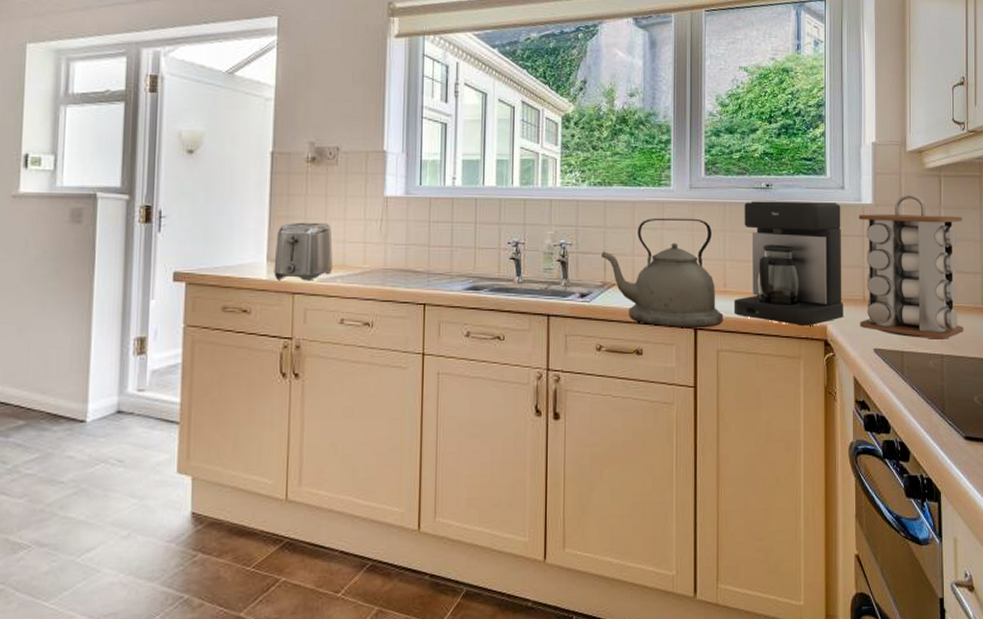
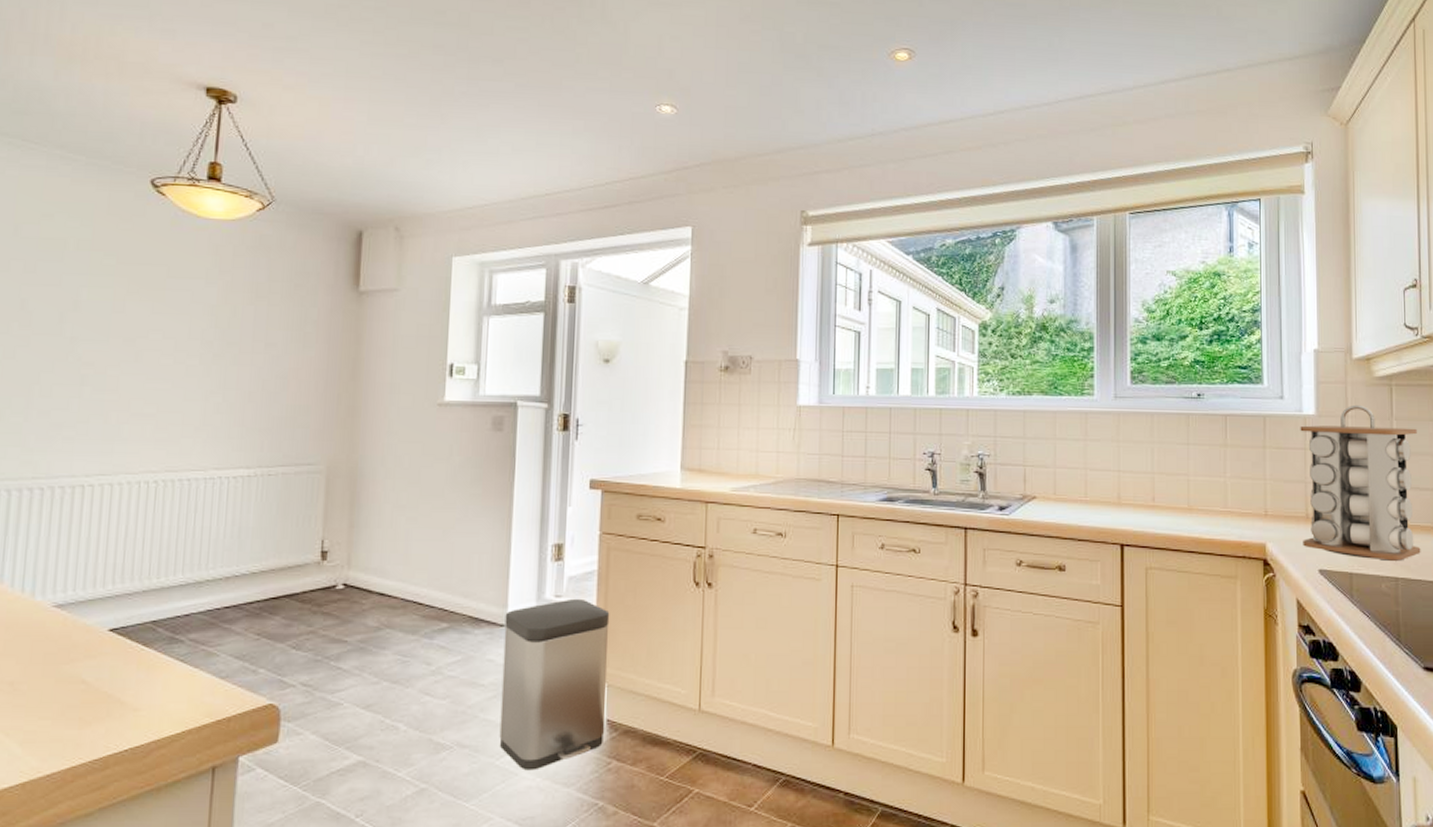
pedal bin: none [80,392,195,567] -> present [499,598,610,771]
toaster: present [273,222,333,281] -> none [687,431,746,490]
kettle: present [600,217,724,329] -> none [1020,428,1152,545]
coffee maker: present [734,201,843,327] -> none [1163,411,1284,545]

